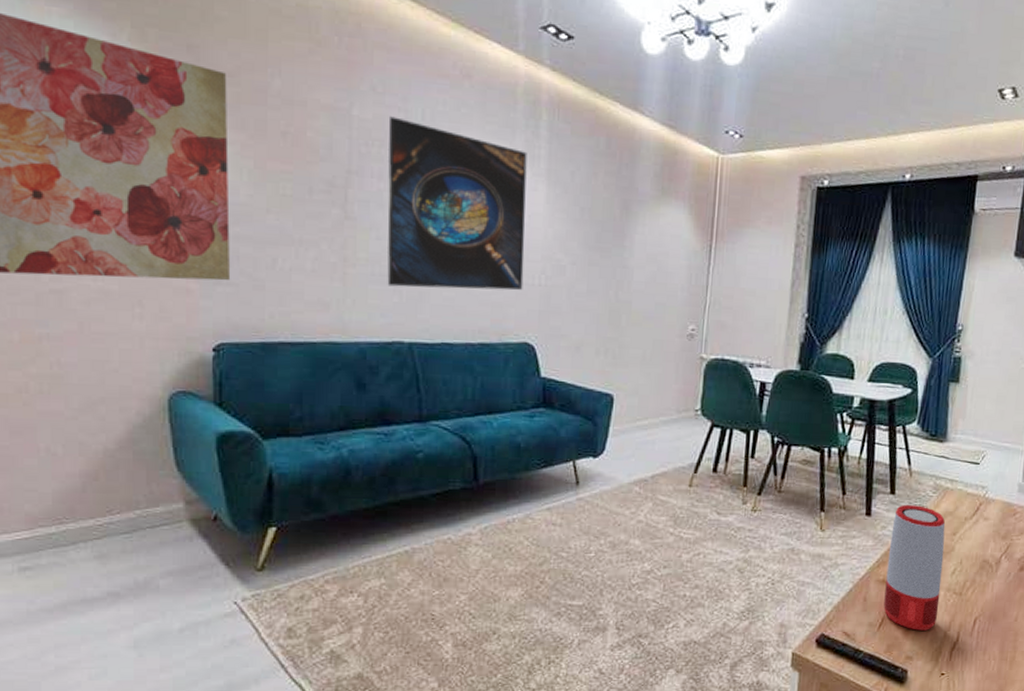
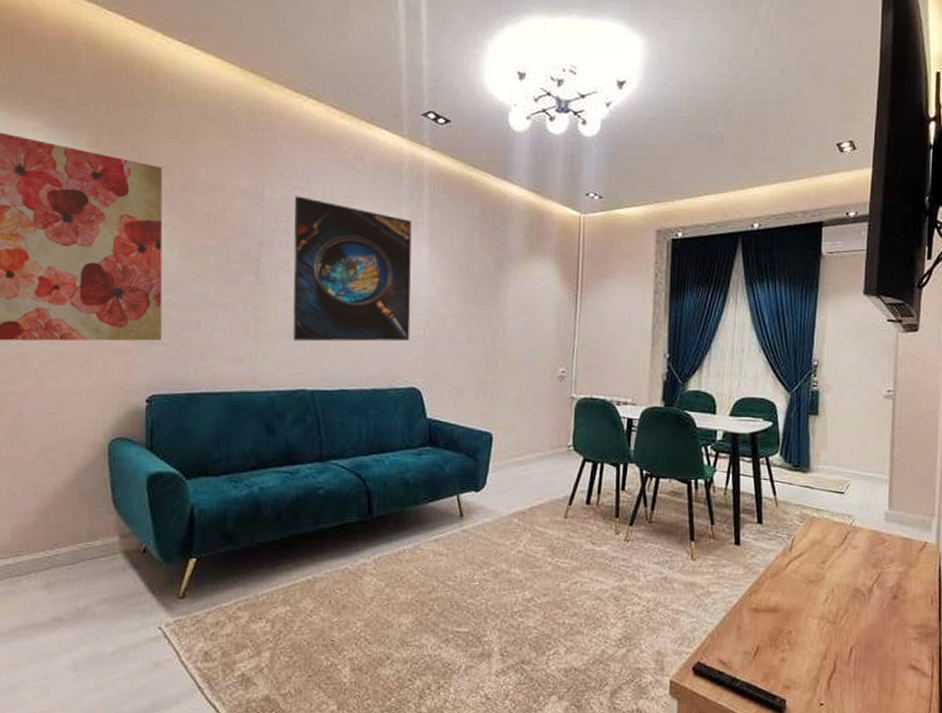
speaker: present [883,504,946,630] -> none [758,533,815,659]

